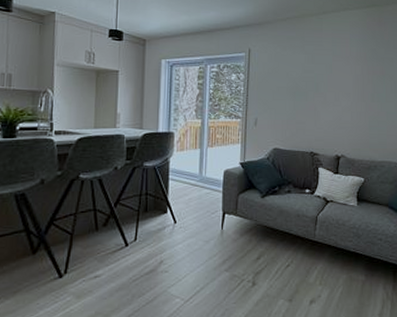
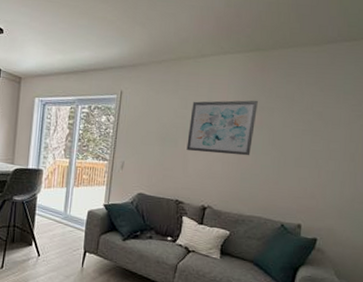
wall art: none [317,52,378,105] -> present [186,100,258,156]

